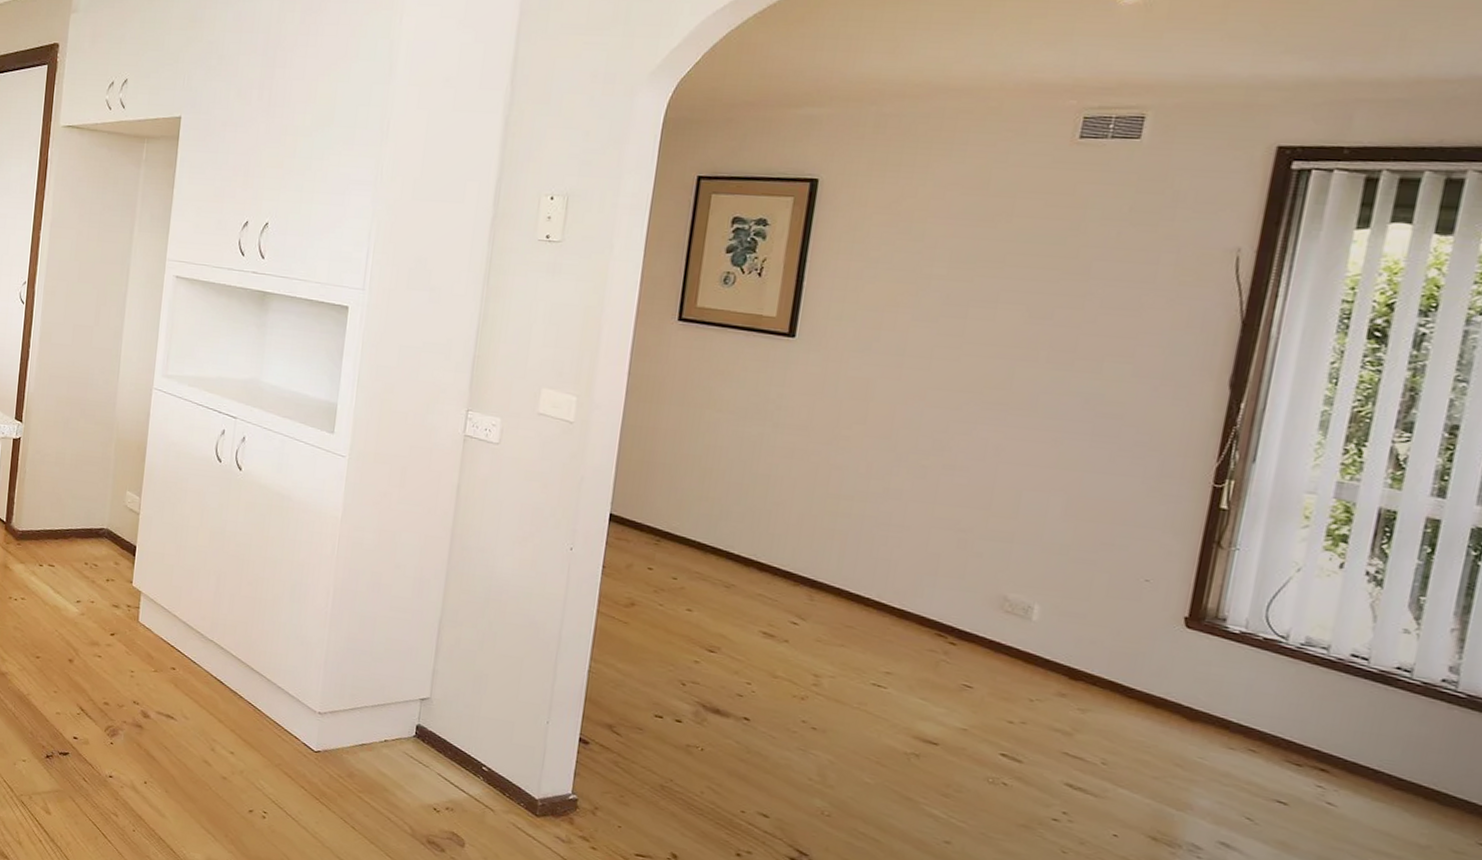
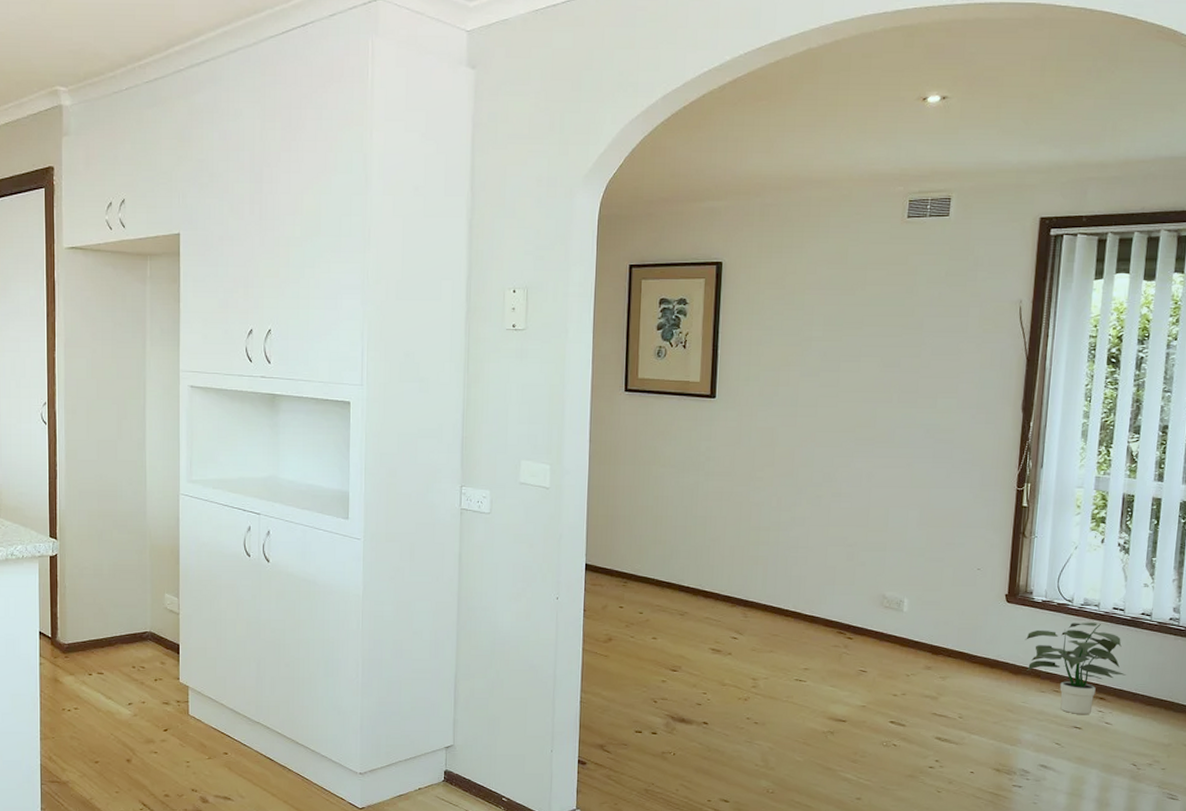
potted plant: none [1209,666,1365,788] -> present [1025,623,1126,715]

